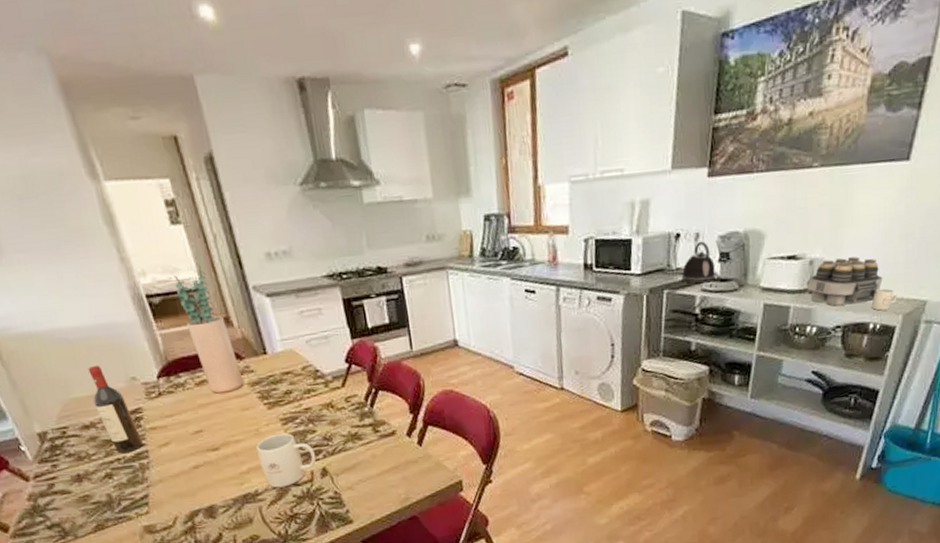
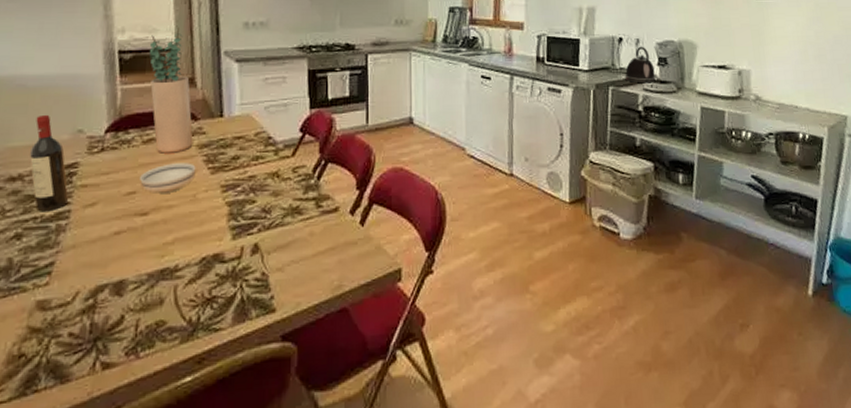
bowl: none [202,400,254,430] -> present [140,163,196,193]
mug: present [256,432,317,488] -> none [187,201,251,264]
spice rack: present [807,257,883,306] -> none [738,71,805,114]
mug: present [871,288,897,311] -> none [798,101,821,122]

